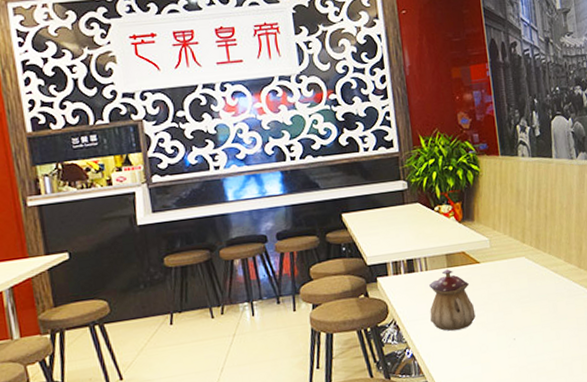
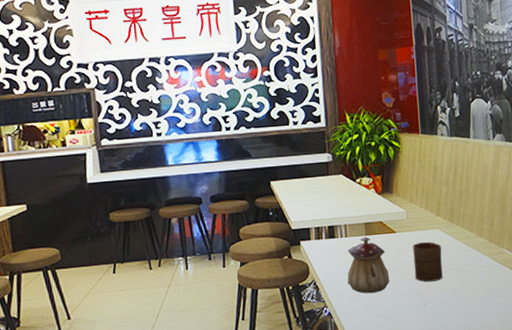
cup: none [498,271,532,315] -> present [413,242,443,282]

